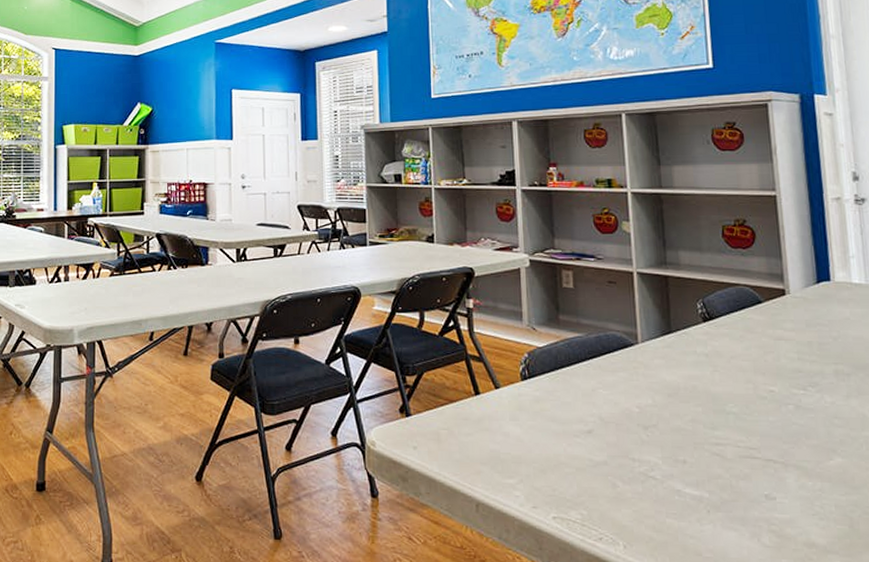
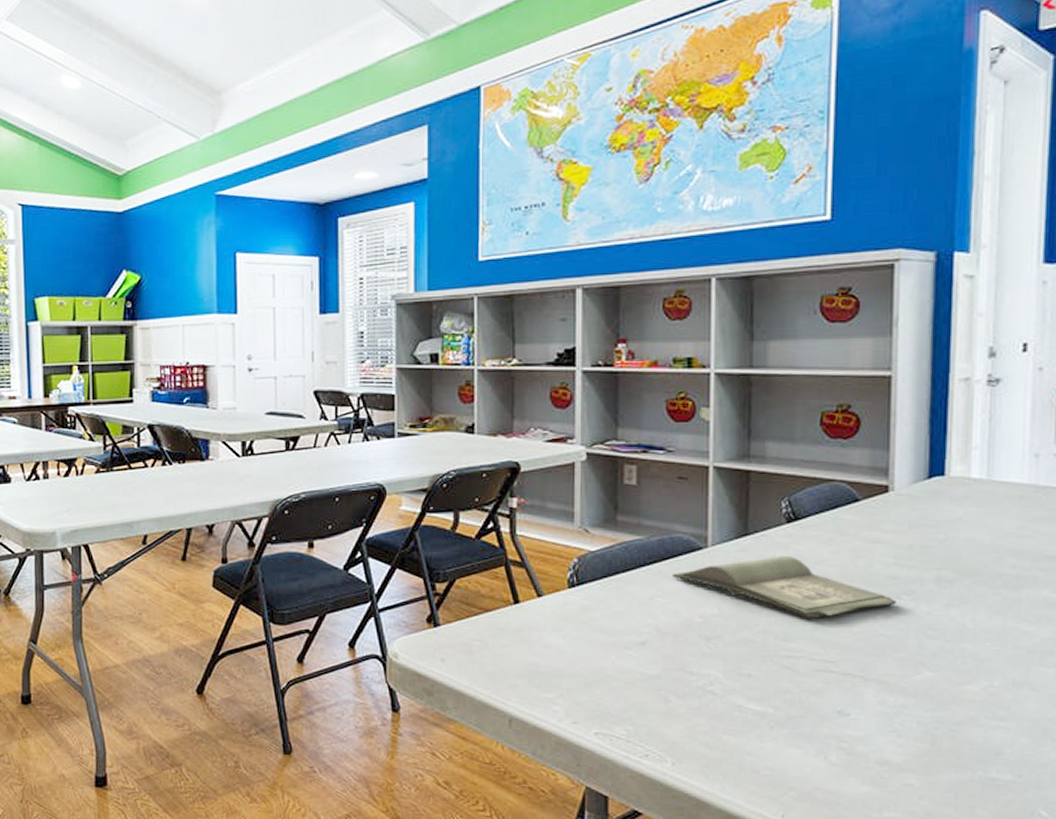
hardback book: none [610,352,804,410] -> present [673,556,896,620]

